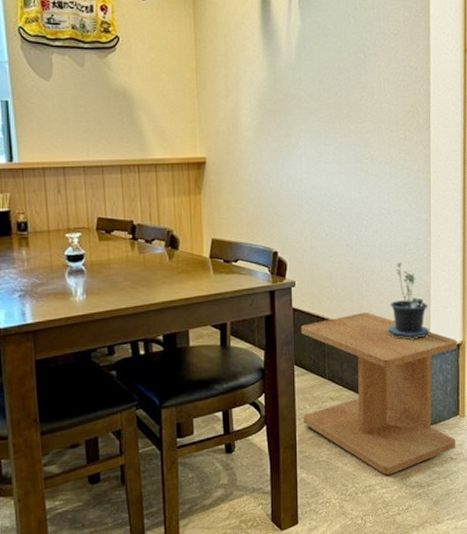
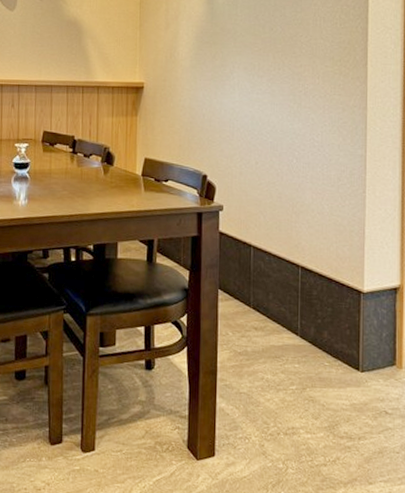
side table: present [301,312,457,475] -> none [224,243,394,420]
potted plant: present [387,262,430,340] -> none [316,196,364,277]

